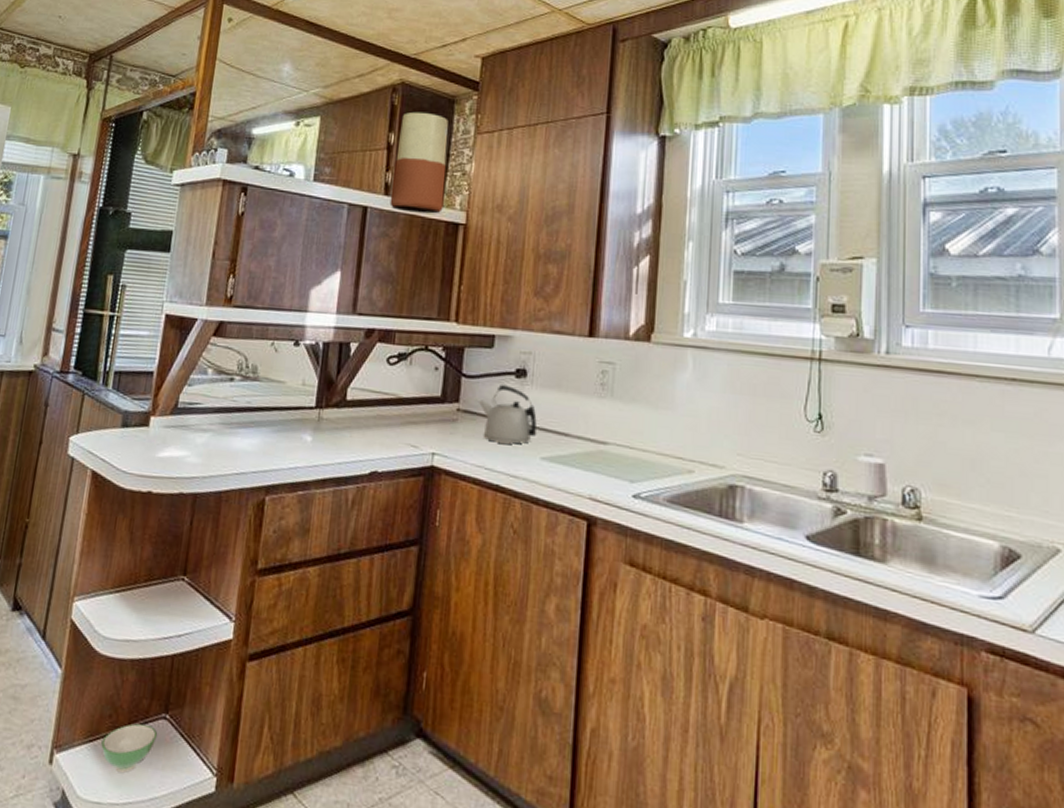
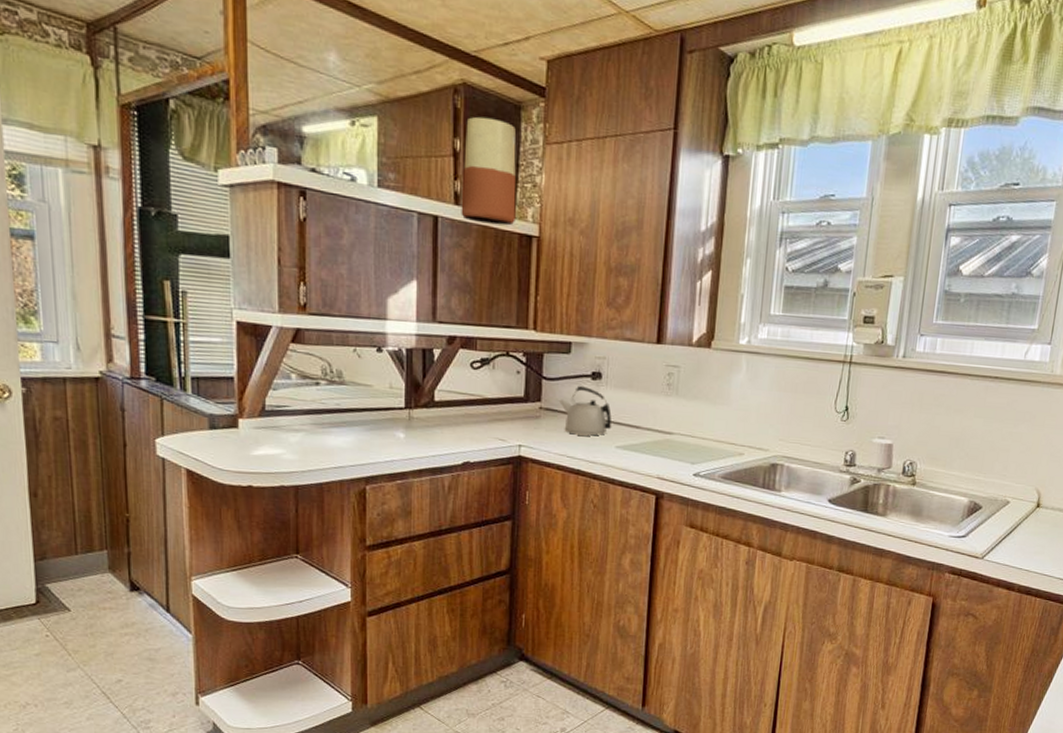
bowl: present [101,723,158,774] -> none [242,669,294,706]

